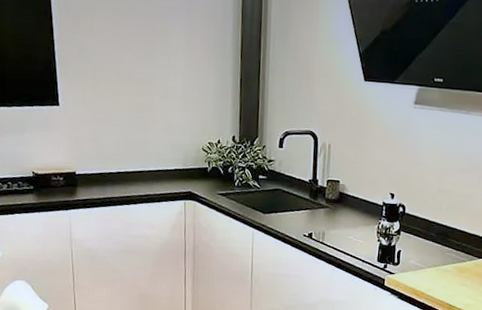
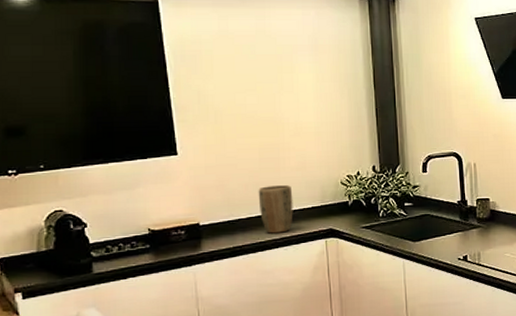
plant pot: none [127,144,158,190] -> present [258,184,293,234]

